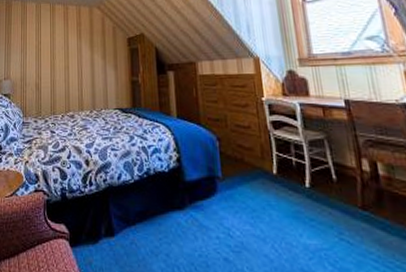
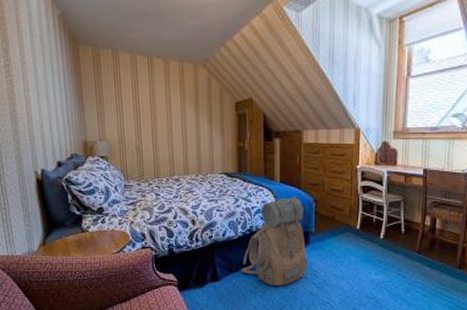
backpack: none [139,133,218,247] -> present [241,196,308,286]

